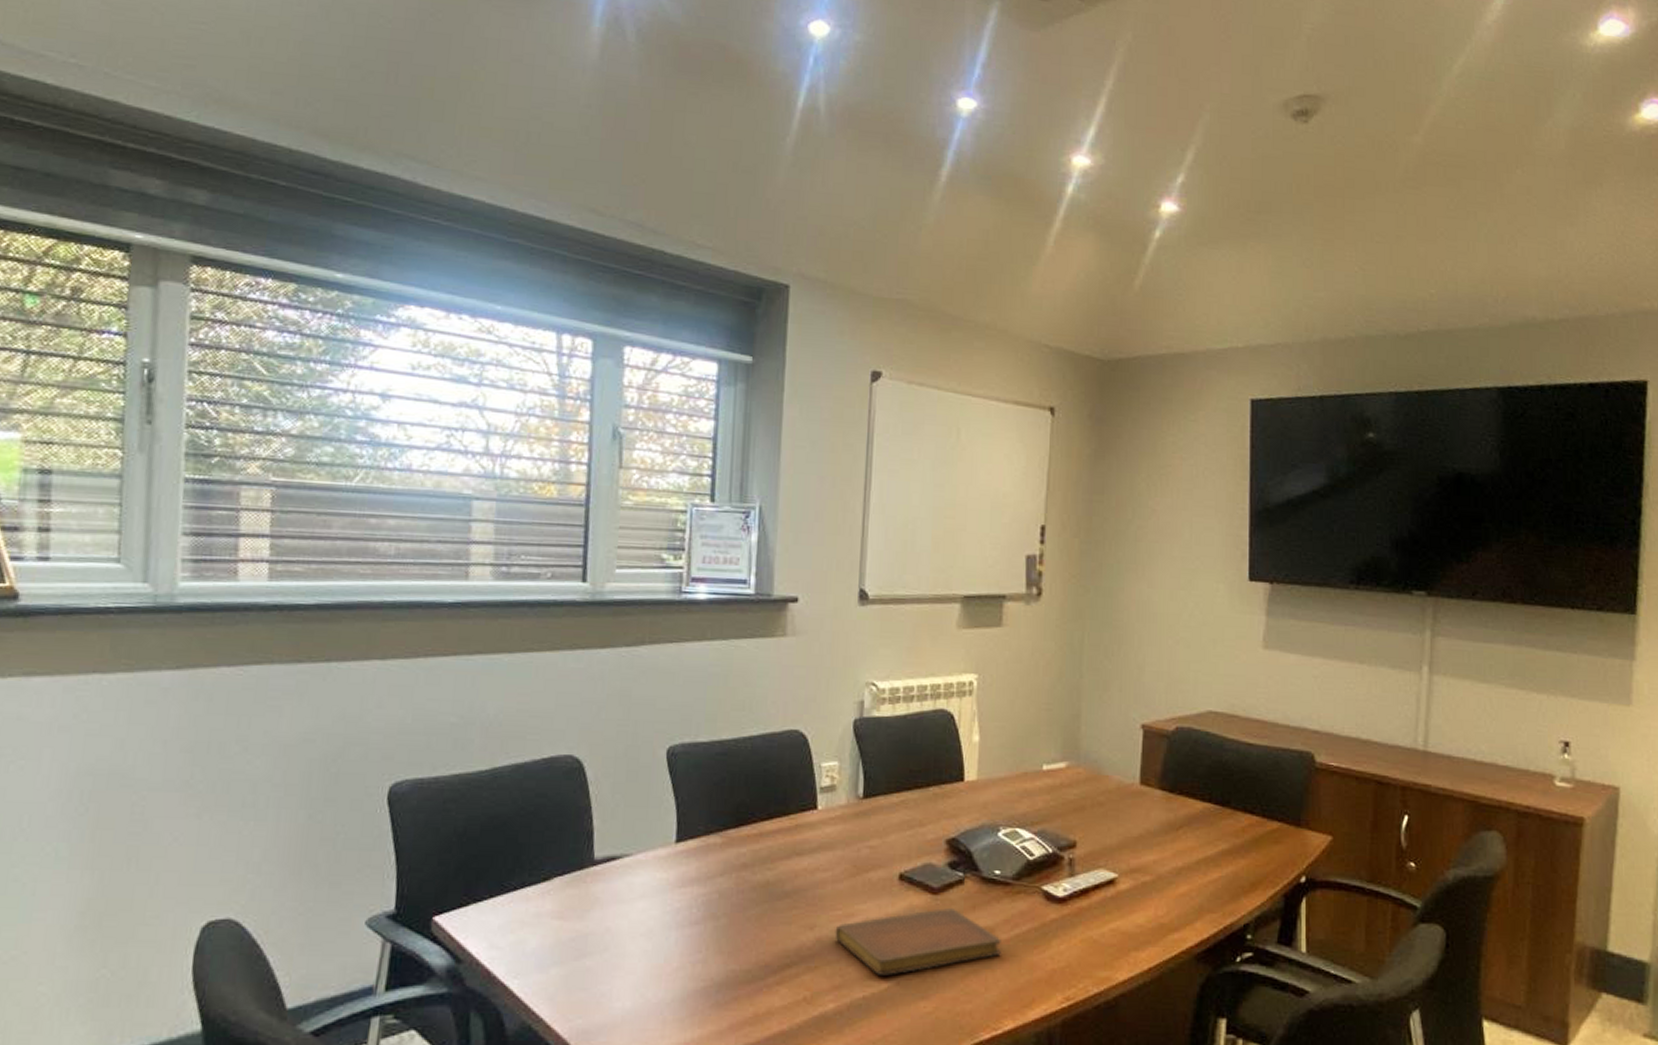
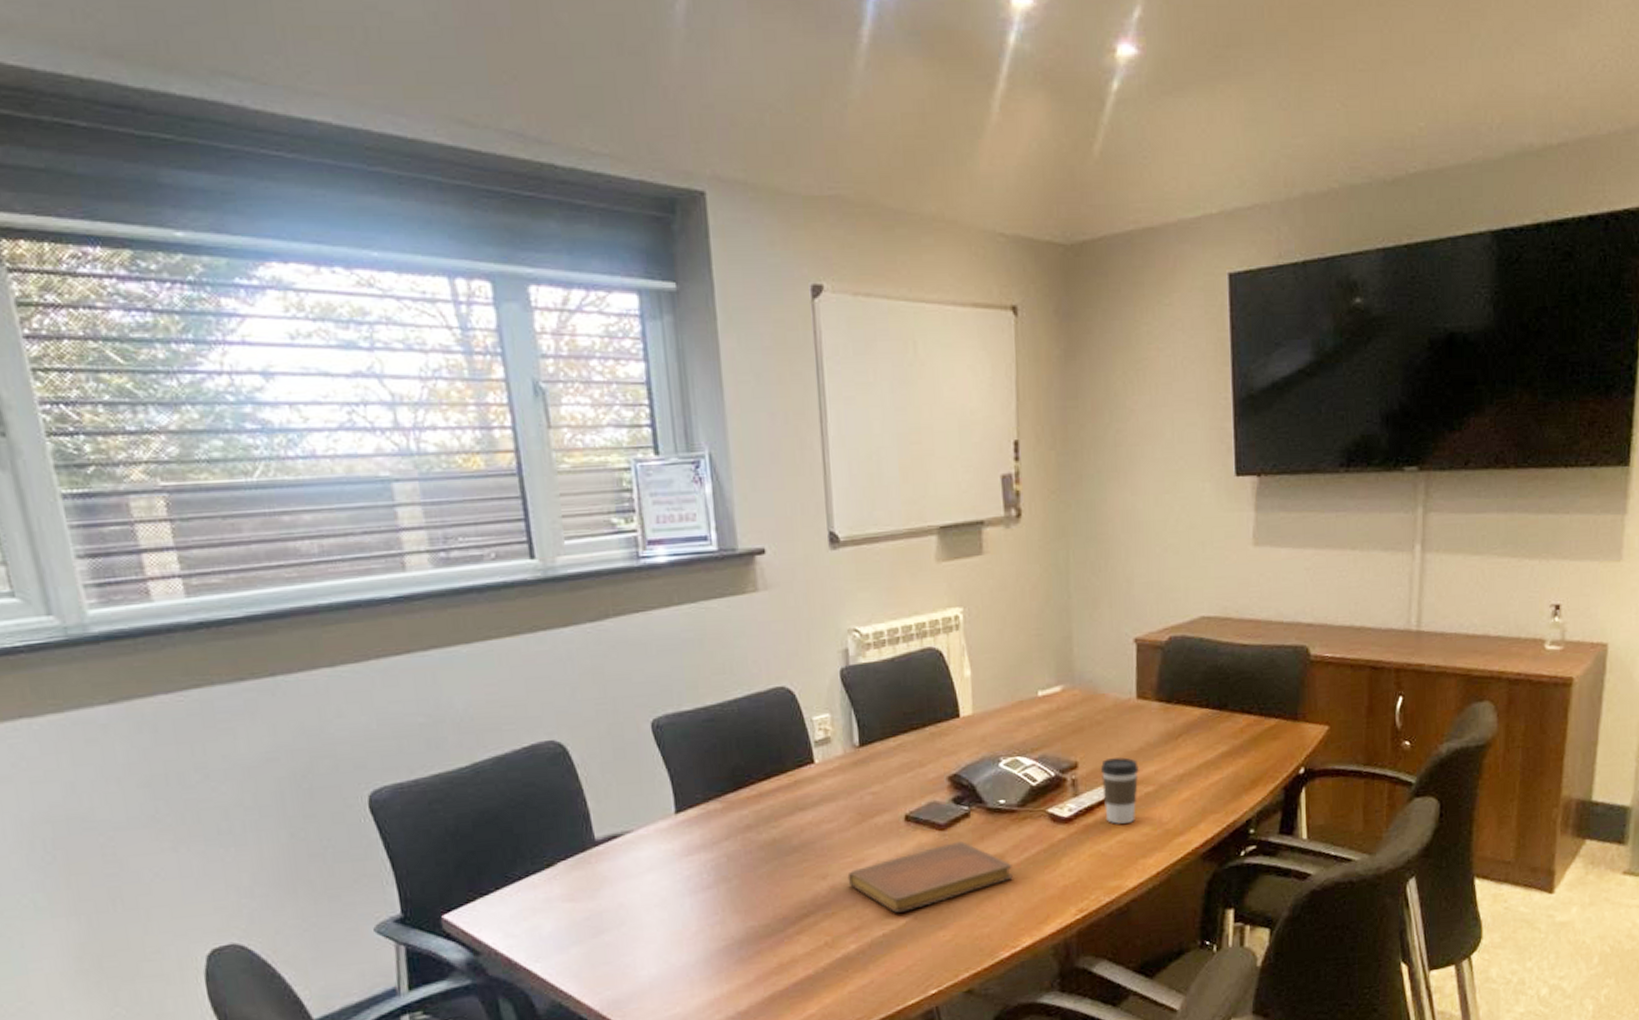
coffee cup: none [1098,842,1139,911] -> present [1100,757,1140,824]

